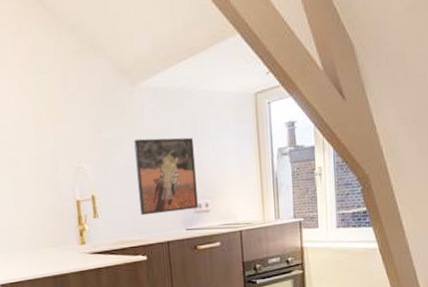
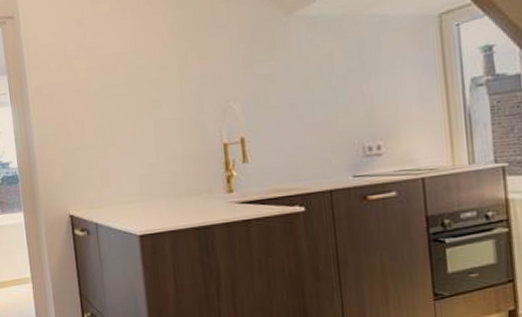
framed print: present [134,137,198,216] -> none [290,69,368,160]

